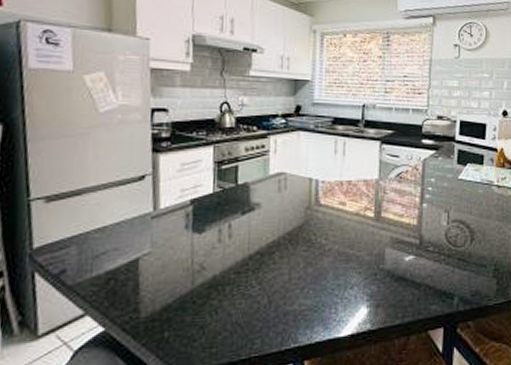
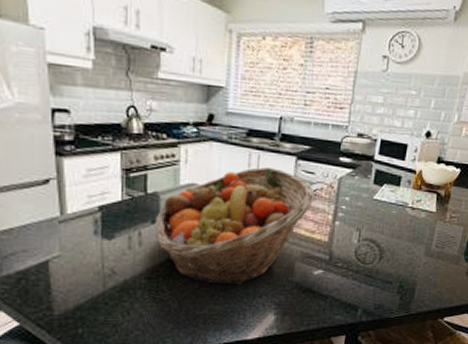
fruit basket: none [244,153,401,277] -> present [154,167,315,286]

